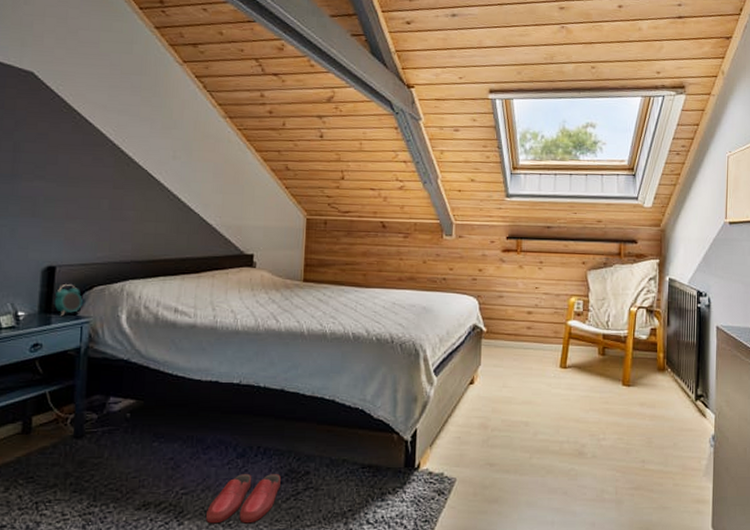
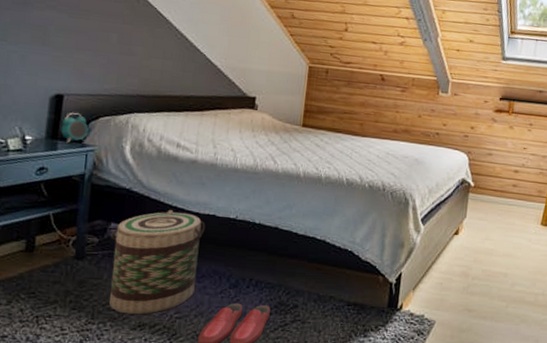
basket: none [109,379,208,493] -> present [109,210,206,315]

